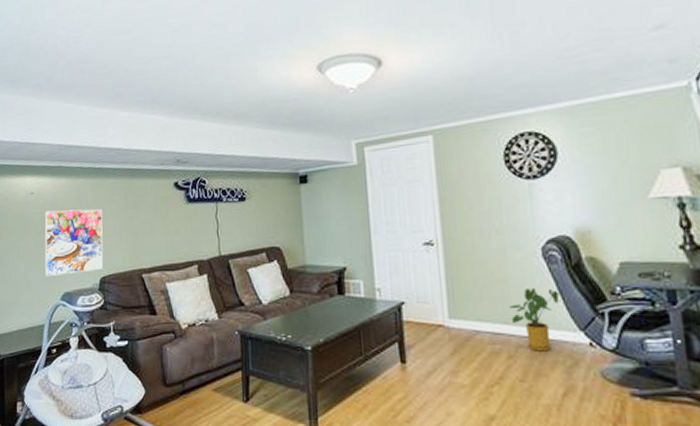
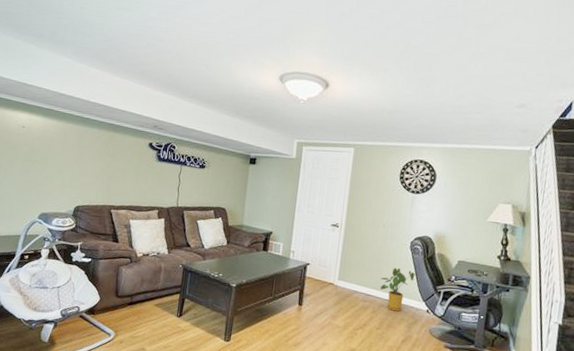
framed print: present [44,209,103,277] -> none [26,143,84,200]

